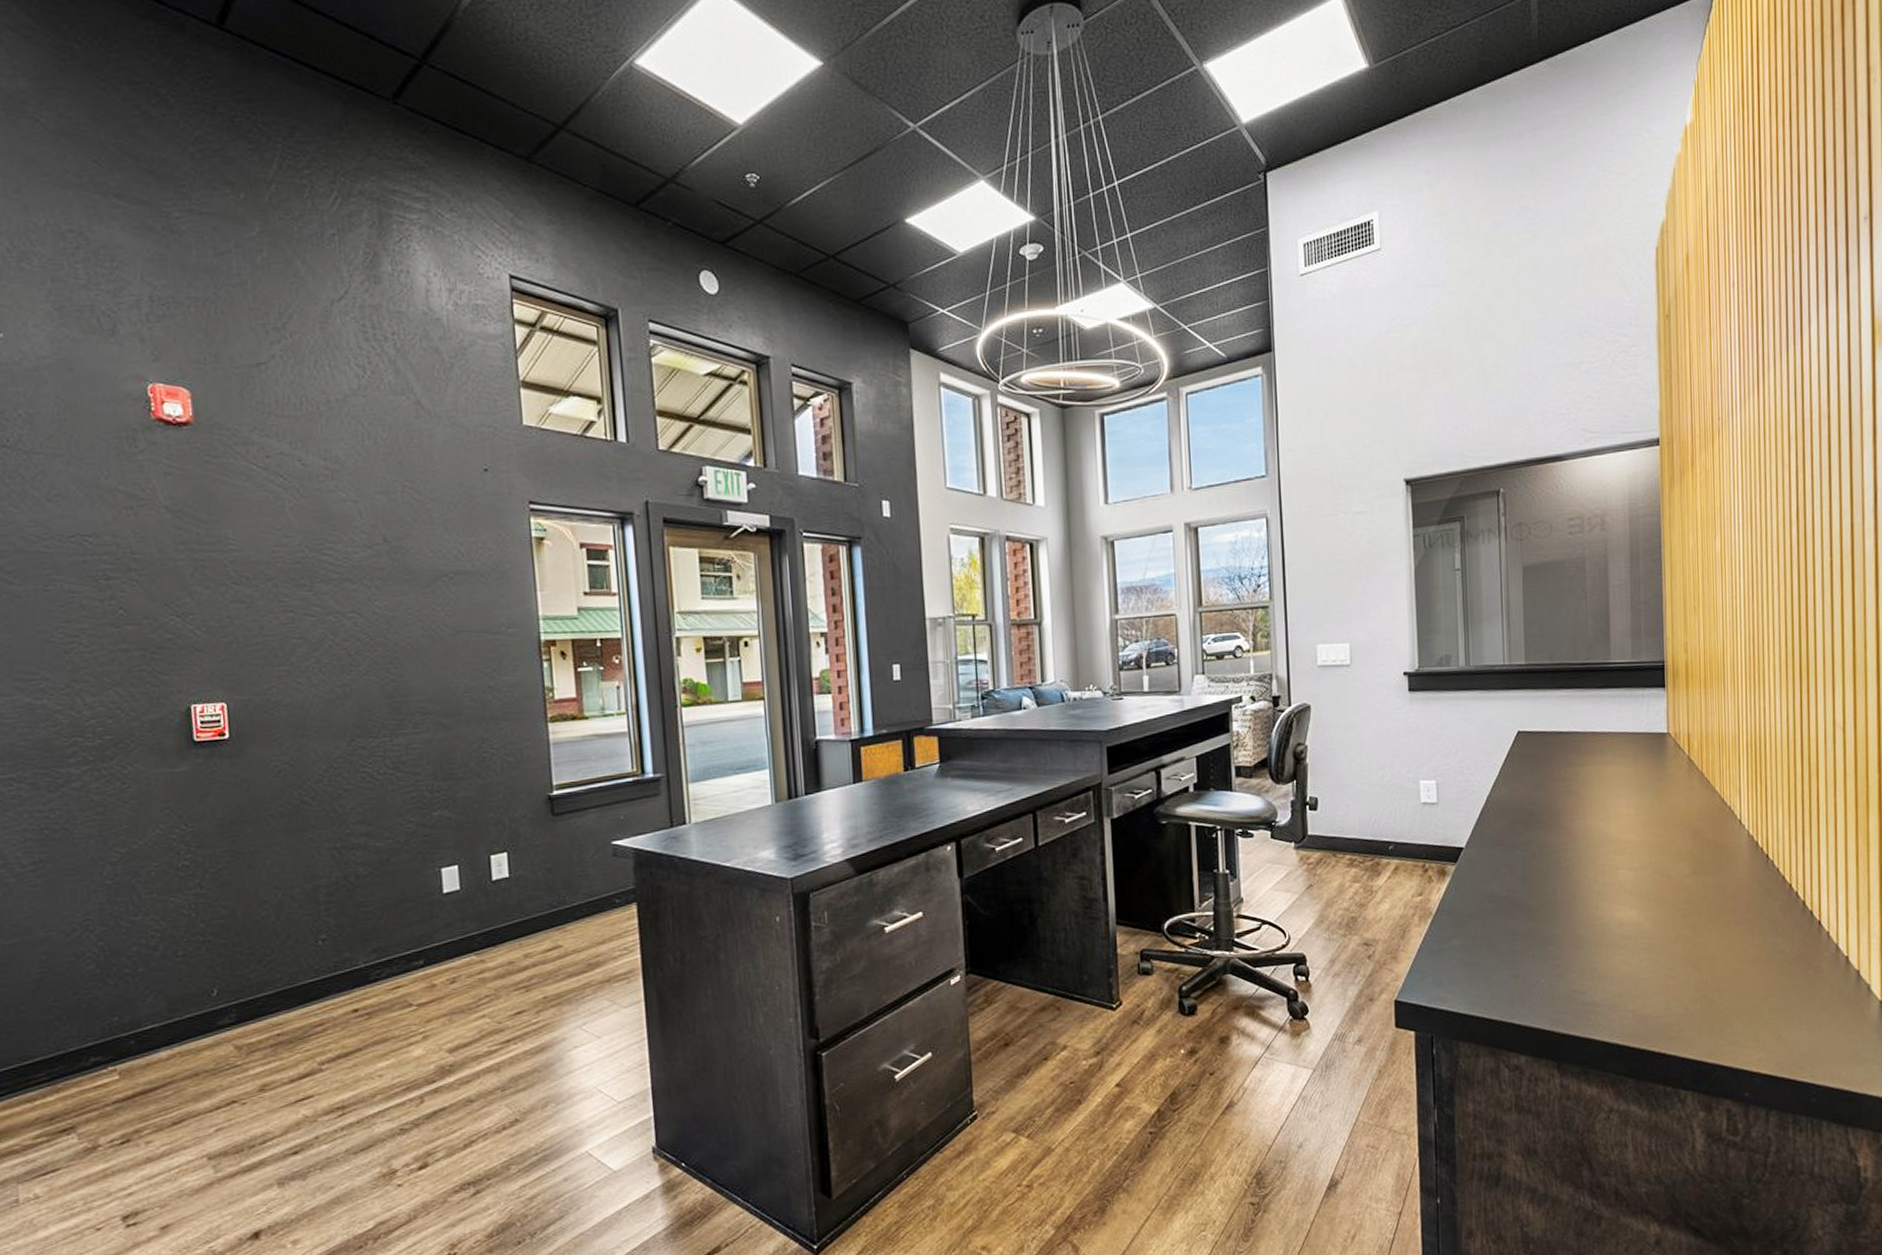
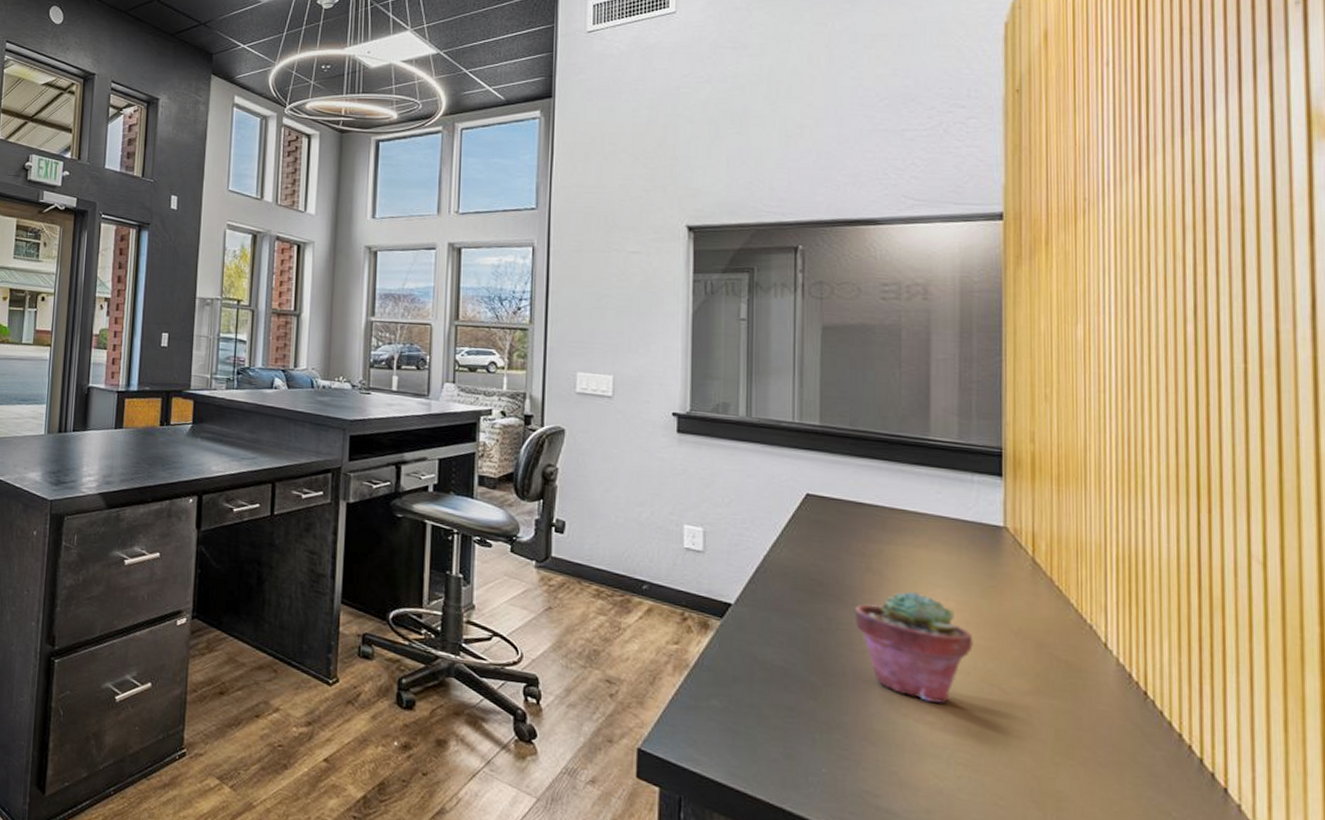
potted succulent: none [1559,805,1648,901] -> present [854,591,973,704]

